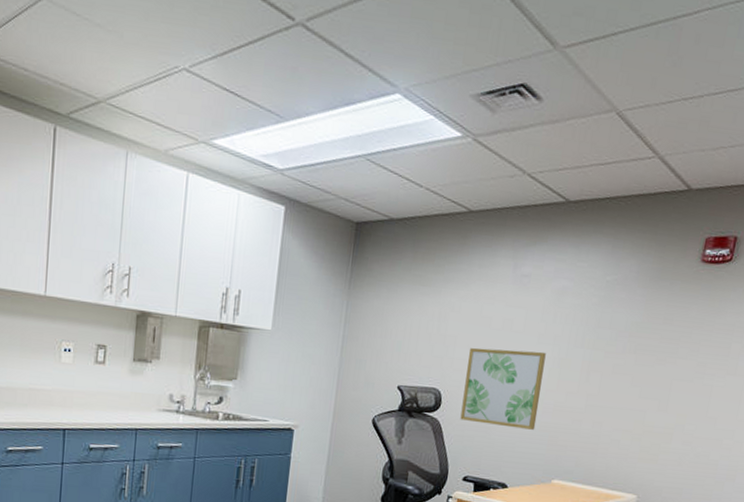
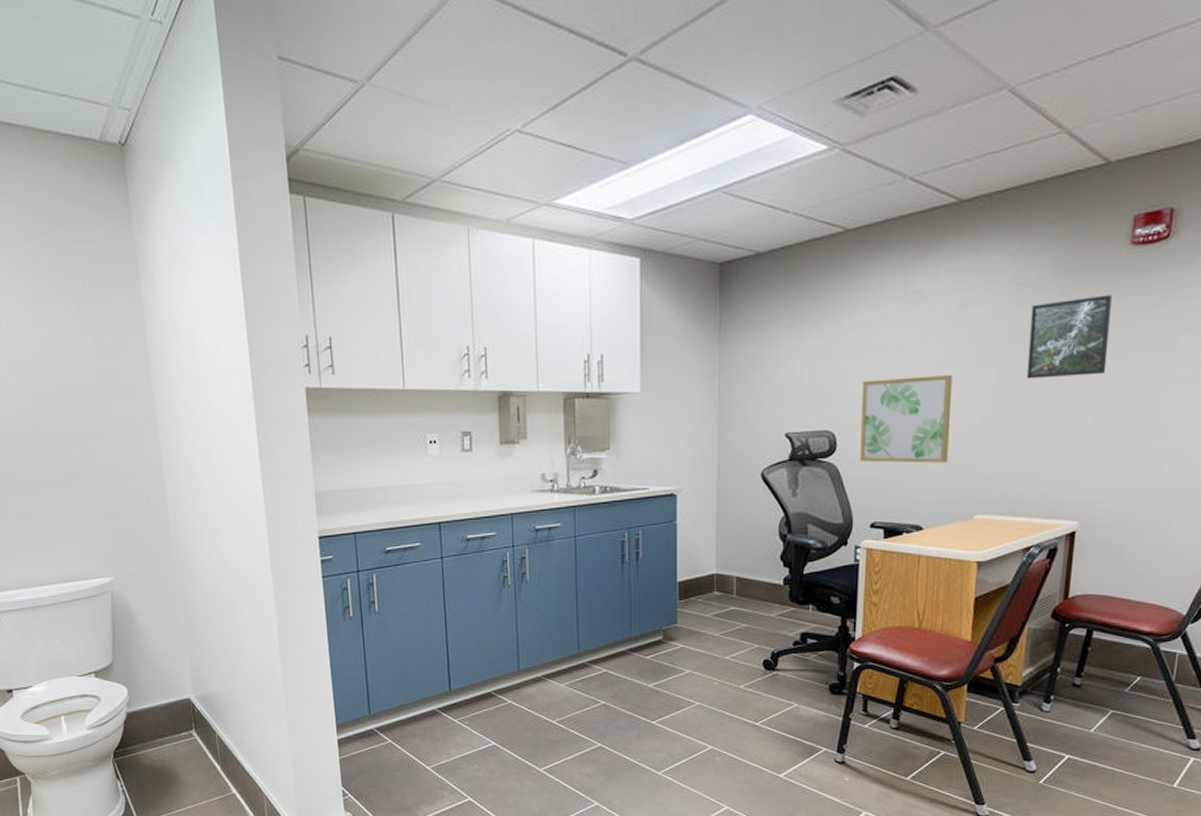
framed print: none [607,301,682,370] -> present [1026,295,1112,379]

